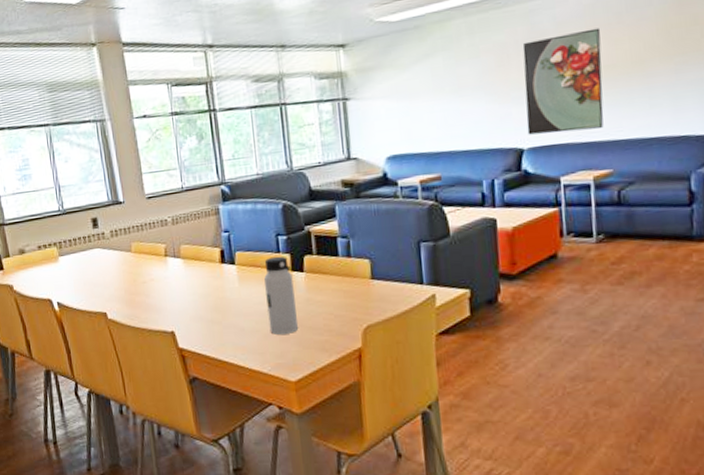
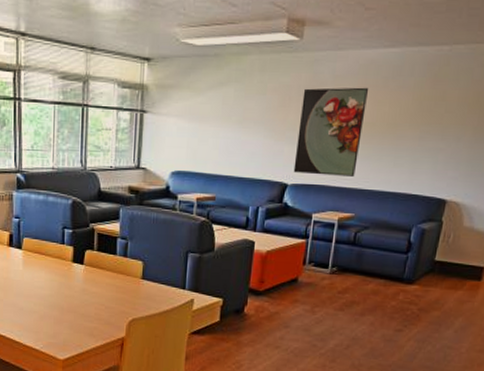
water bottle: present [264,256,299,335] -> none [46,247,73,318]

